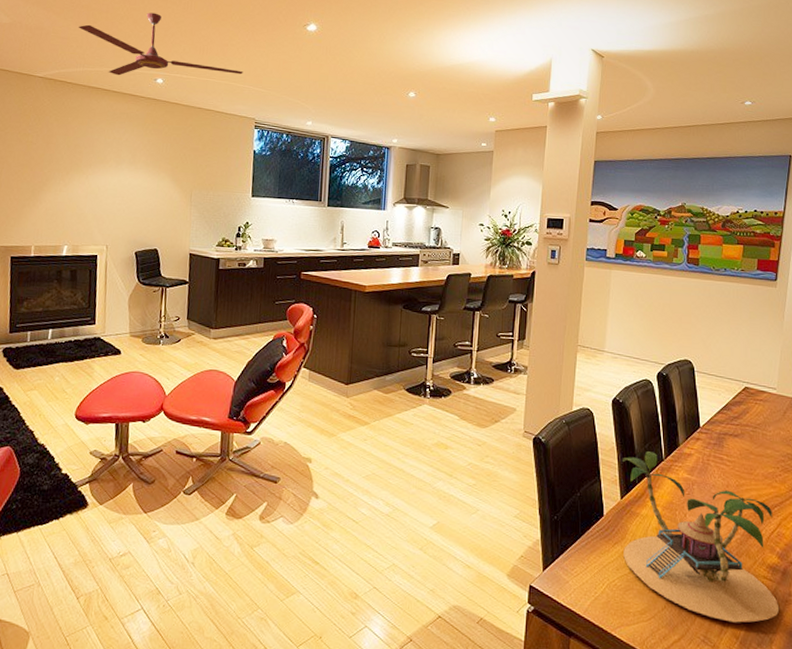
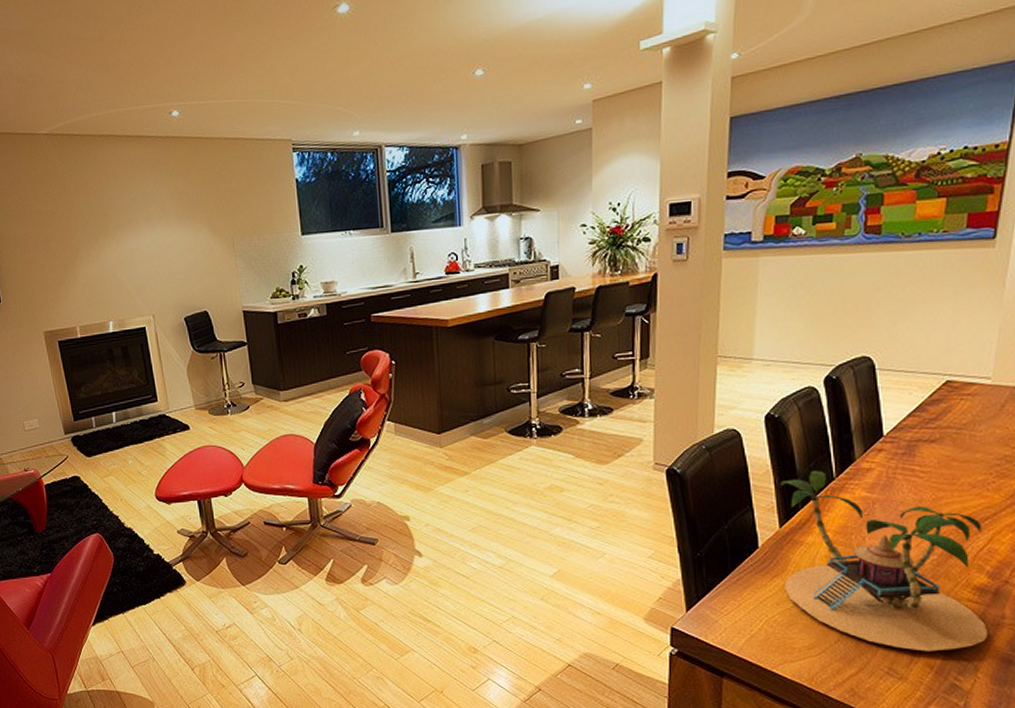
ceiling fan: present [78,12,243,76] -> none [73,29,269,116]

